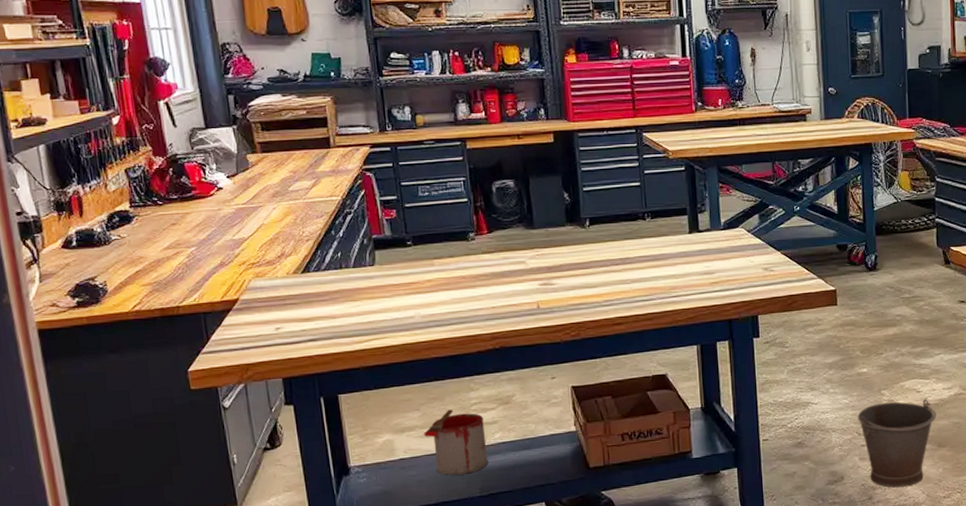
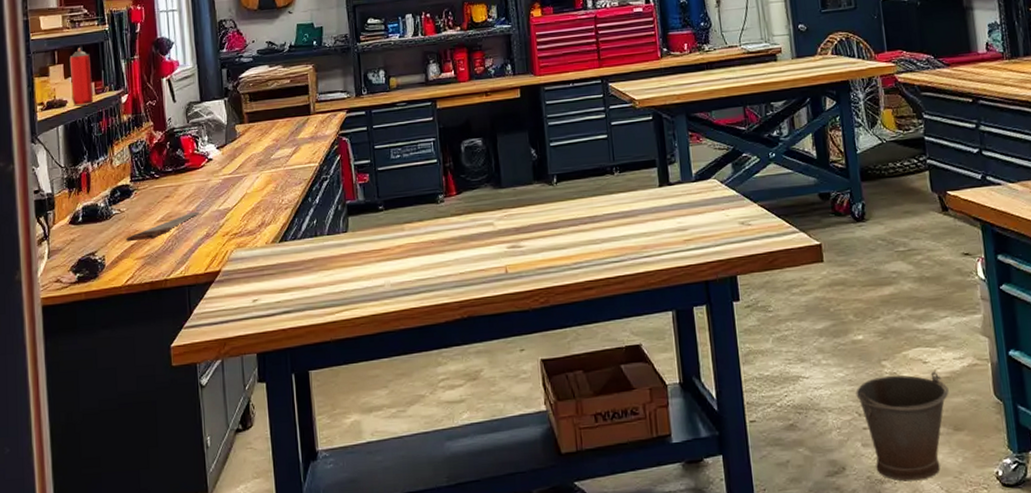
aerosol can: none [45,62,79,126] -> present [69,48,94,106]
hand saw: none [129,241,211,267] -> present [126,212,199,241]
paint can: present [424,409,488,476] -> none [391,386,456,462]

